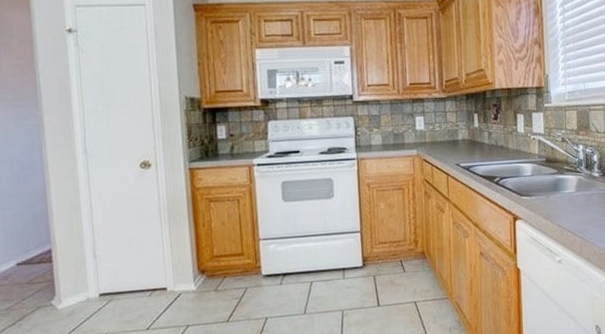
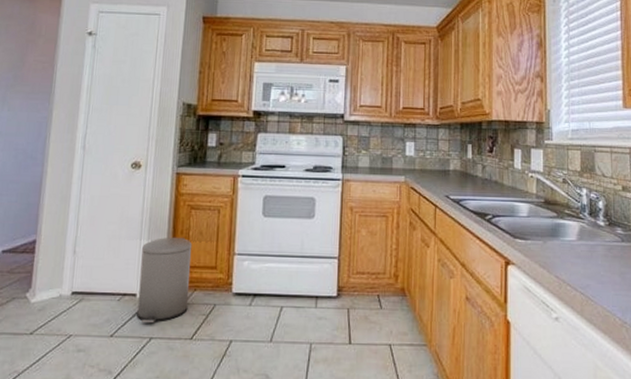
pedal bin: none [165,229,221,314] -> present [137,237,193,324]

